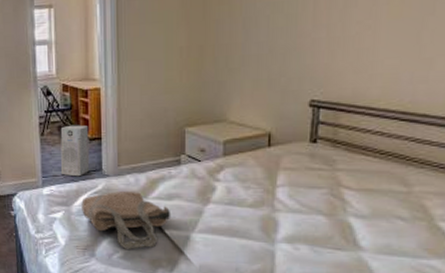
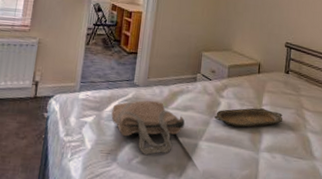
air purifier: present [60,125,90,177] -> none [98,38,128,85]
serving tray: none [208,190,310,216] -> present [213,108,283,128]

